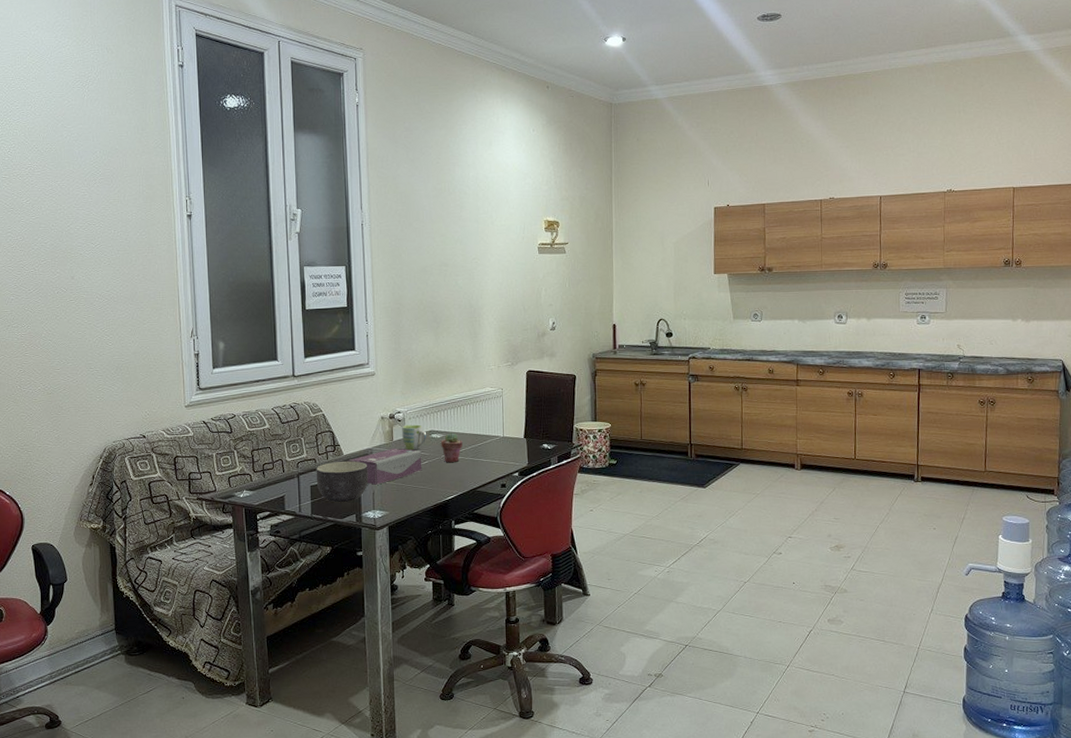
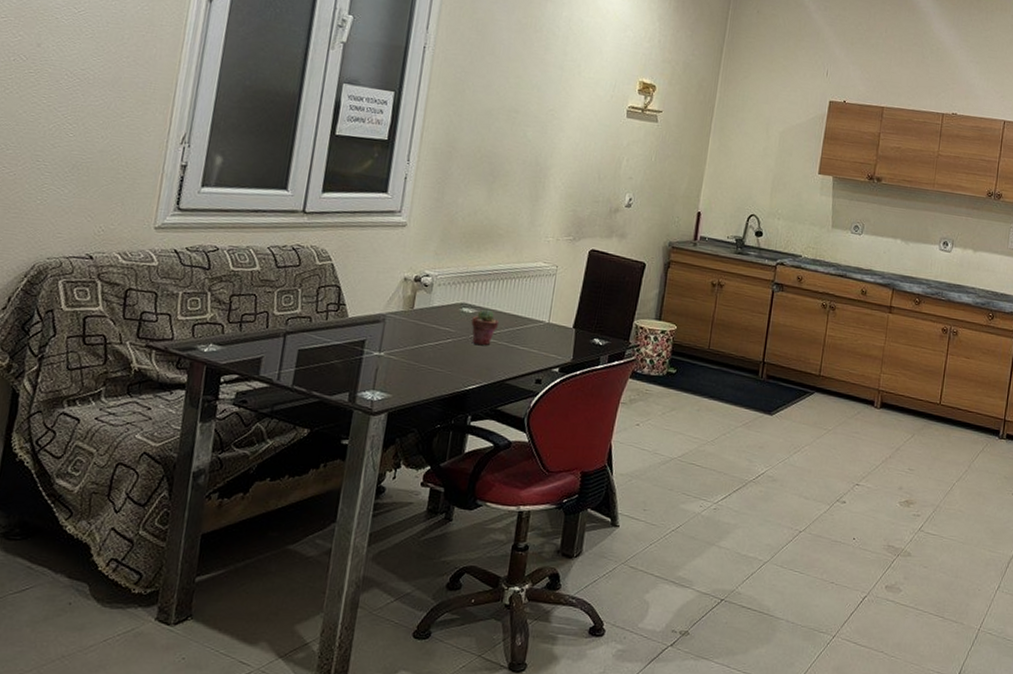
bowl: present [316,460,368,503] -> none [306,324,376,377]
tissue box: present [347,448,422,485] -> none [351,317,446,360]
mug: present [402,424,427,451] -> none [425,291,457,324]

